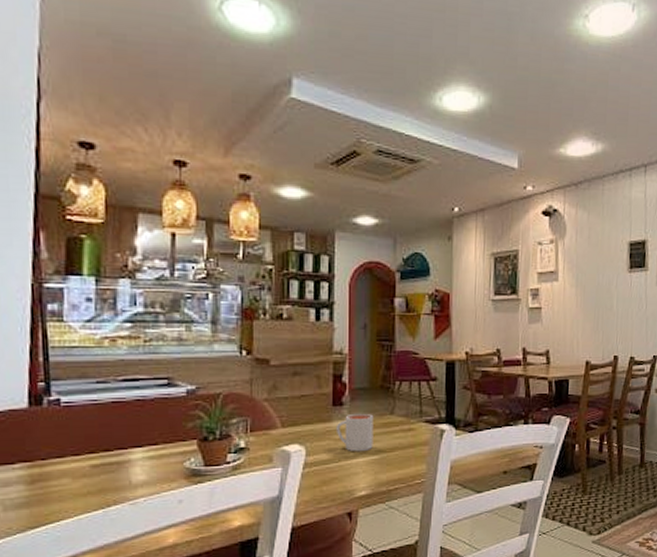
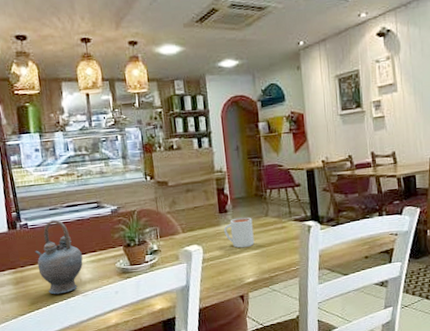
teapot: none [66,396,137,501] -> present [35,219,83,295]

